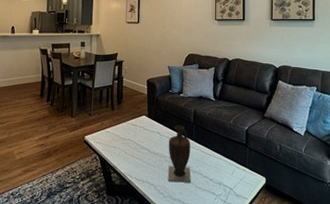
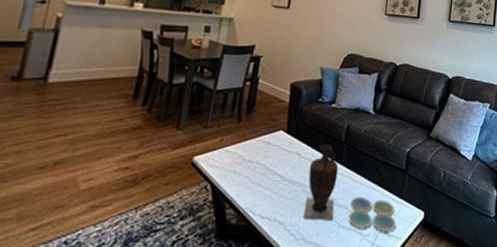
drink coaster: none [203,165,242,194] -> present [348,196,396,233]

